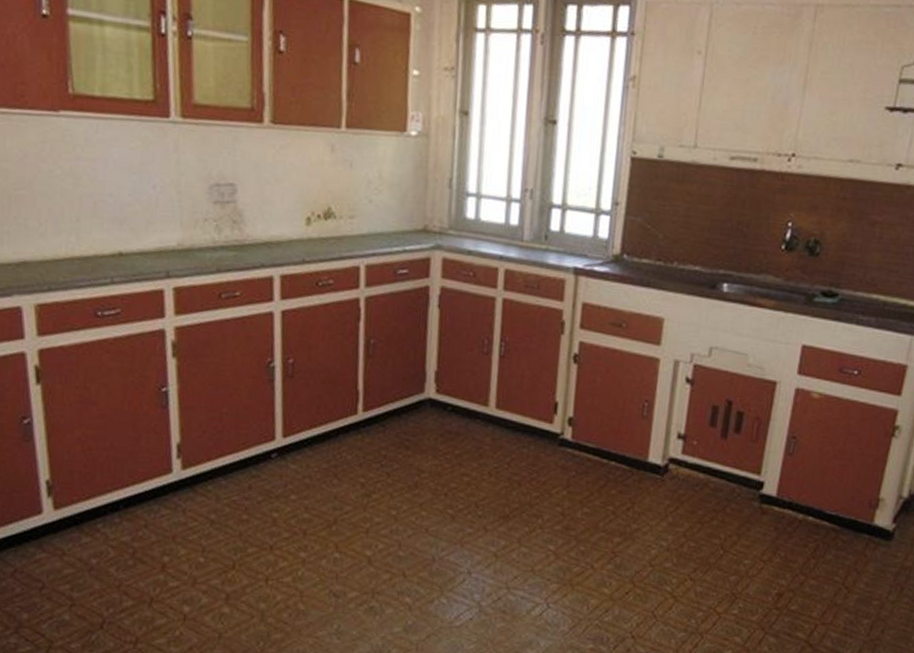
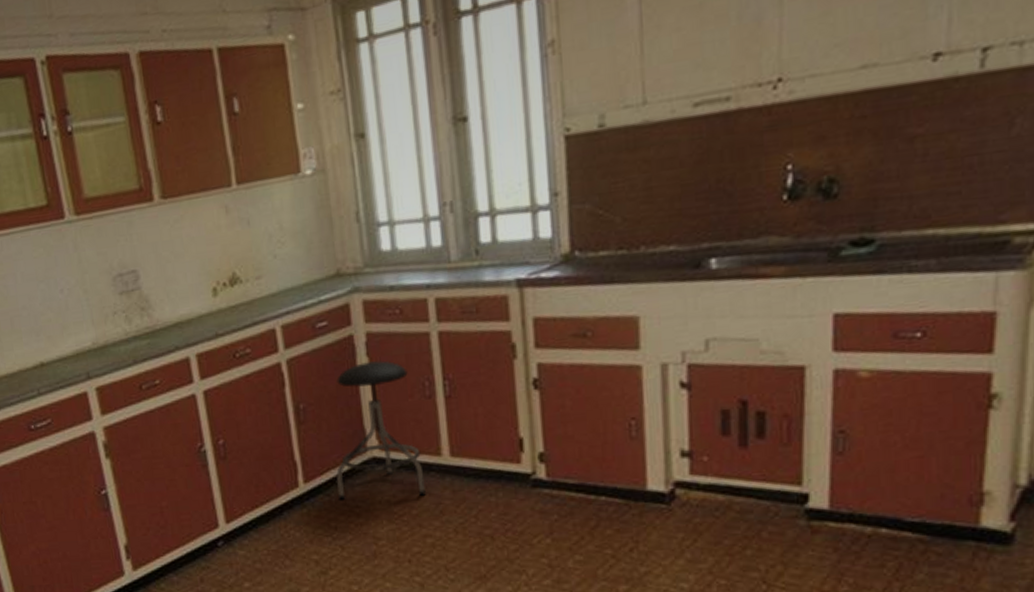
stool: none [392,313,472,439] -> present [336,360,426,500]

